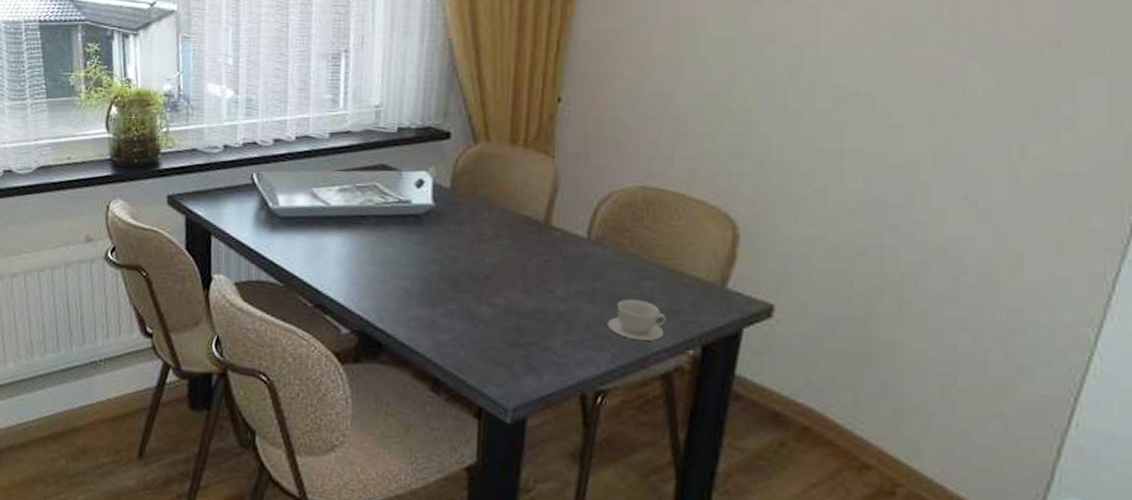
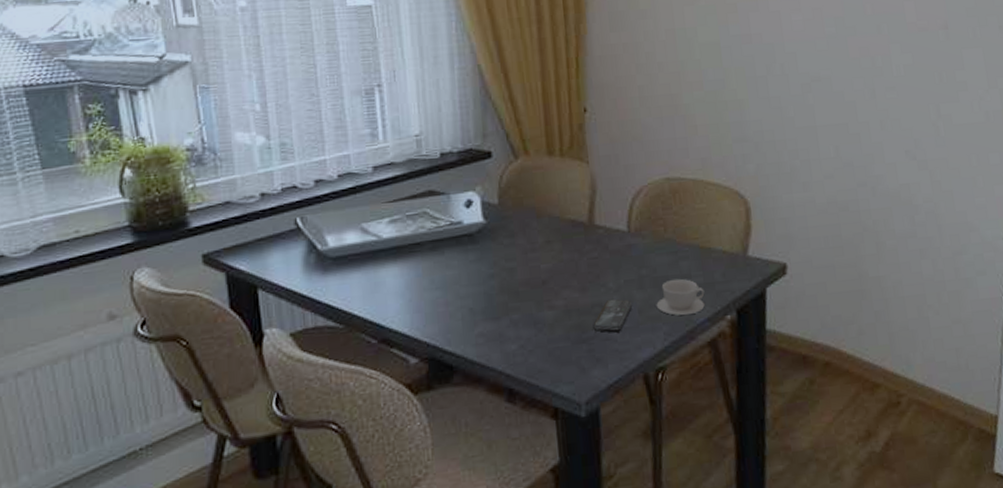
mobile phone: none [532,307,581,344] -> present [593,299,633,333]

